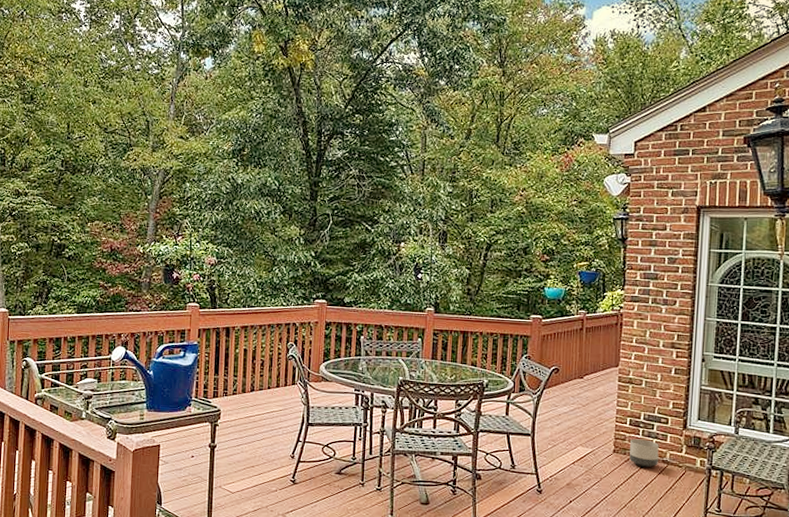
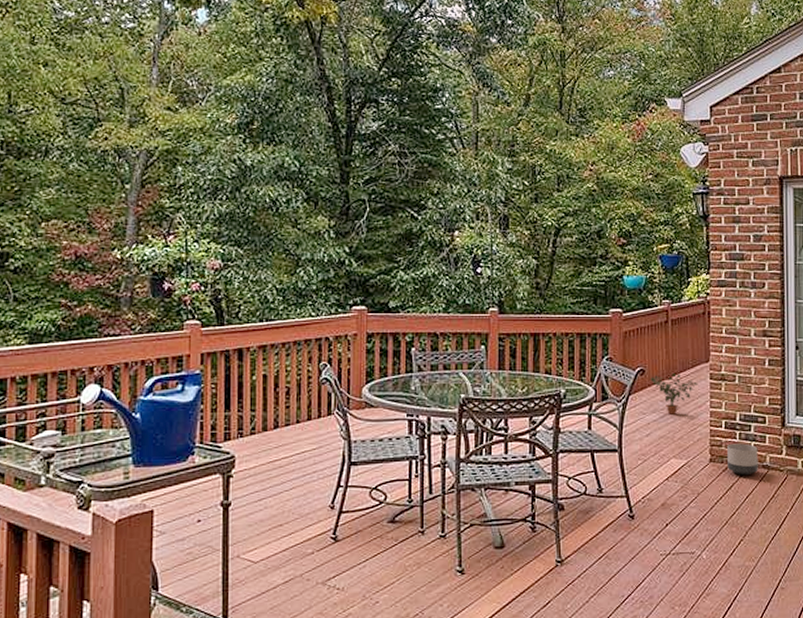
potted plant: none [564,373,607,409] -> present [650,372,698,415]

